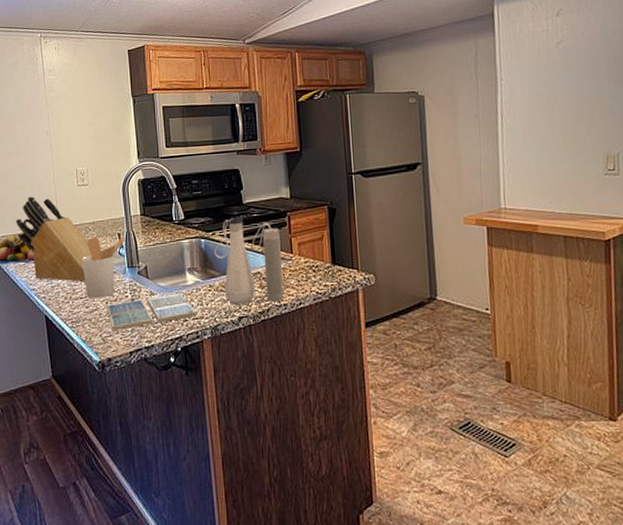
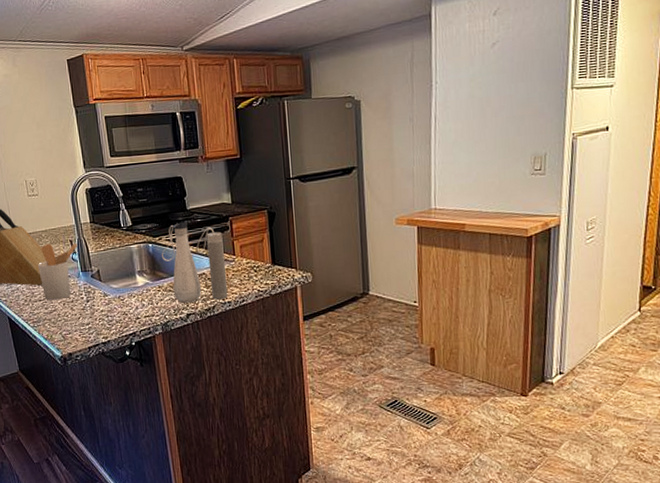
drink coaster: present [107,293,196,331] -> none [64,294,148,329]

